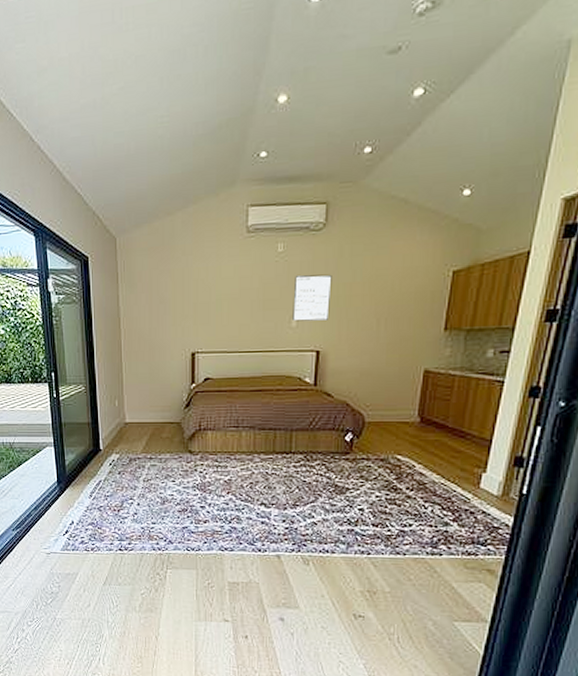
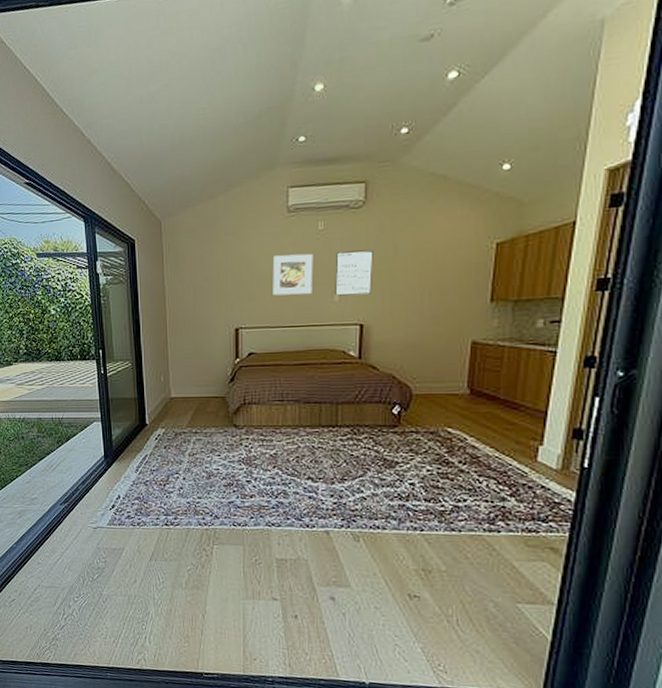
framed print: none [230,276,272,320] -> present [272,253,313,296]

